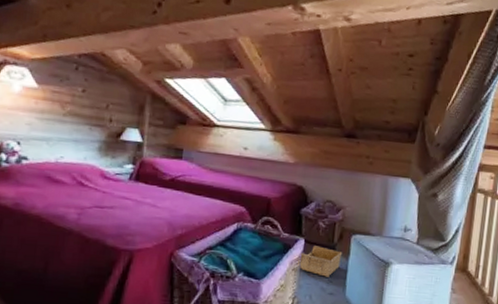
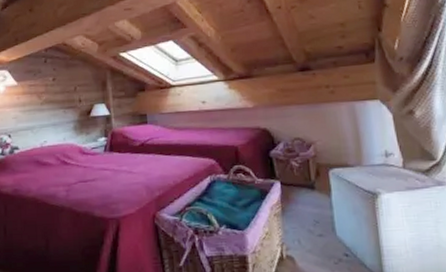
storage bin: present [298,245,343,277] -> none [278,186,324,218]

